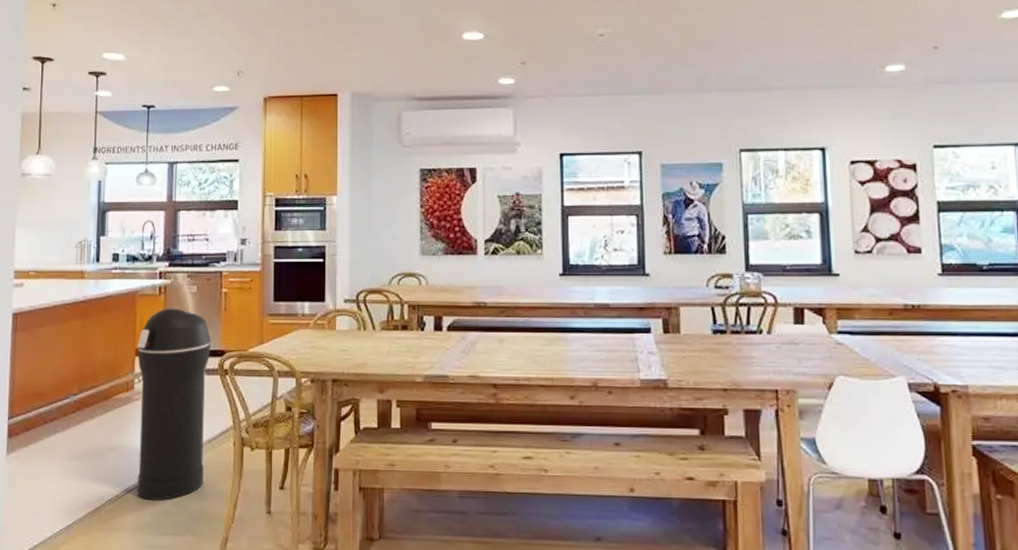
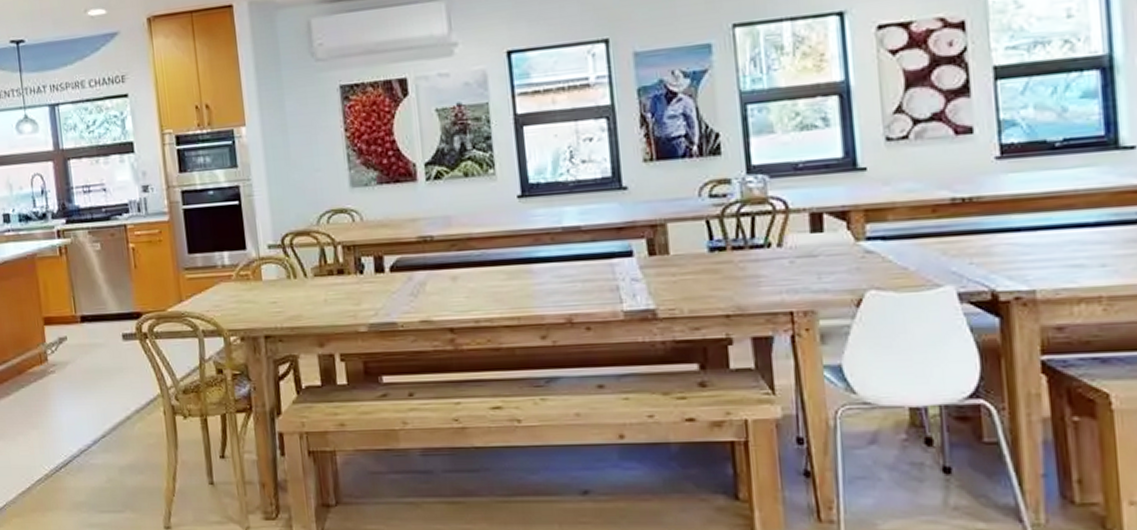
trash can: present [136,308,212,500] -> none [44,269,137,477]

